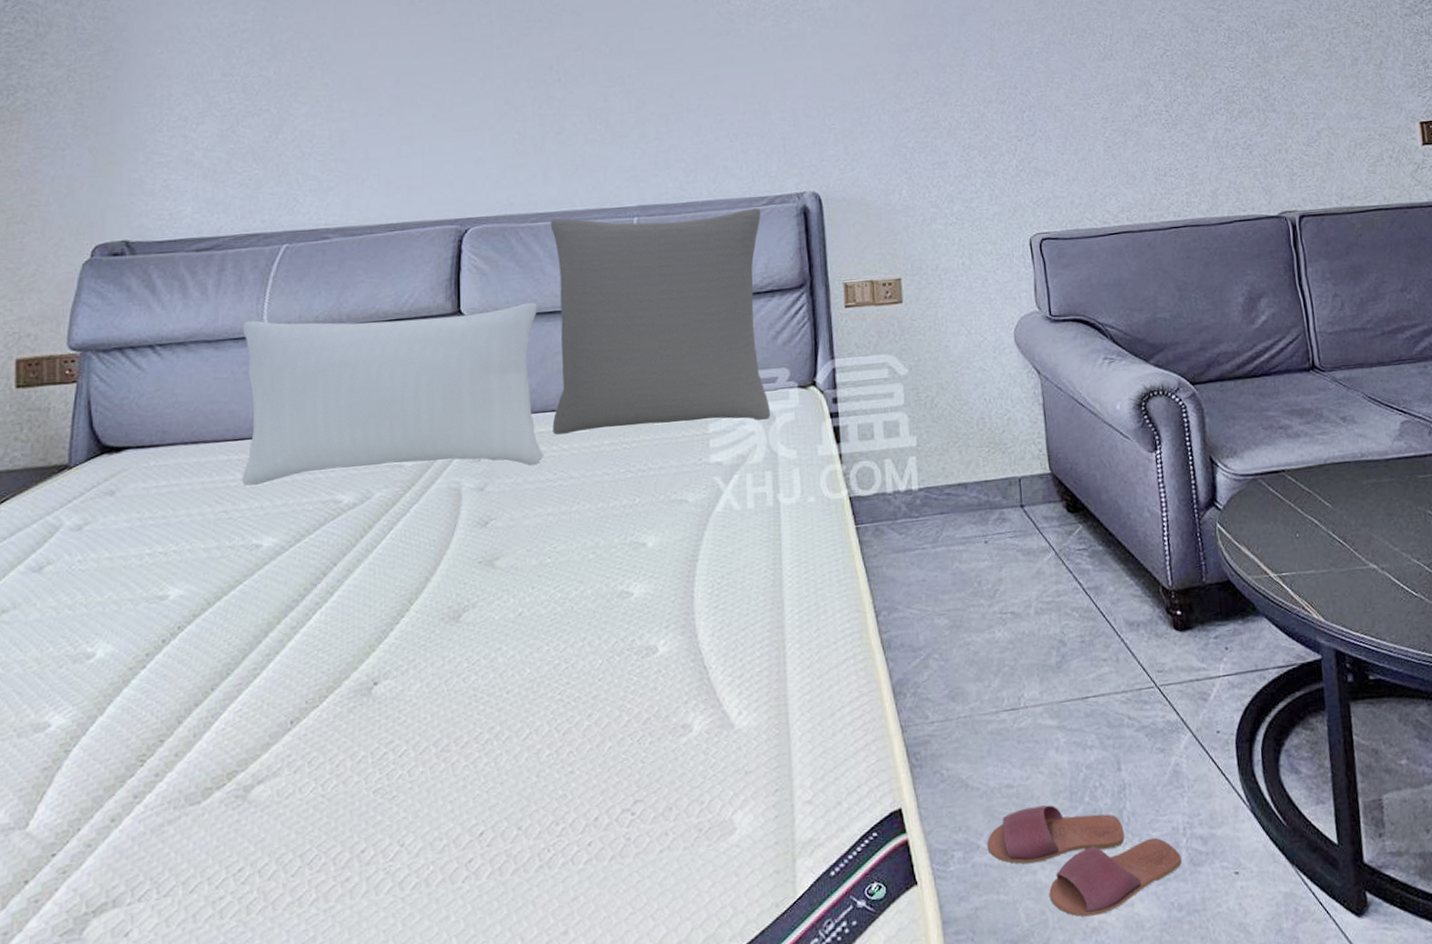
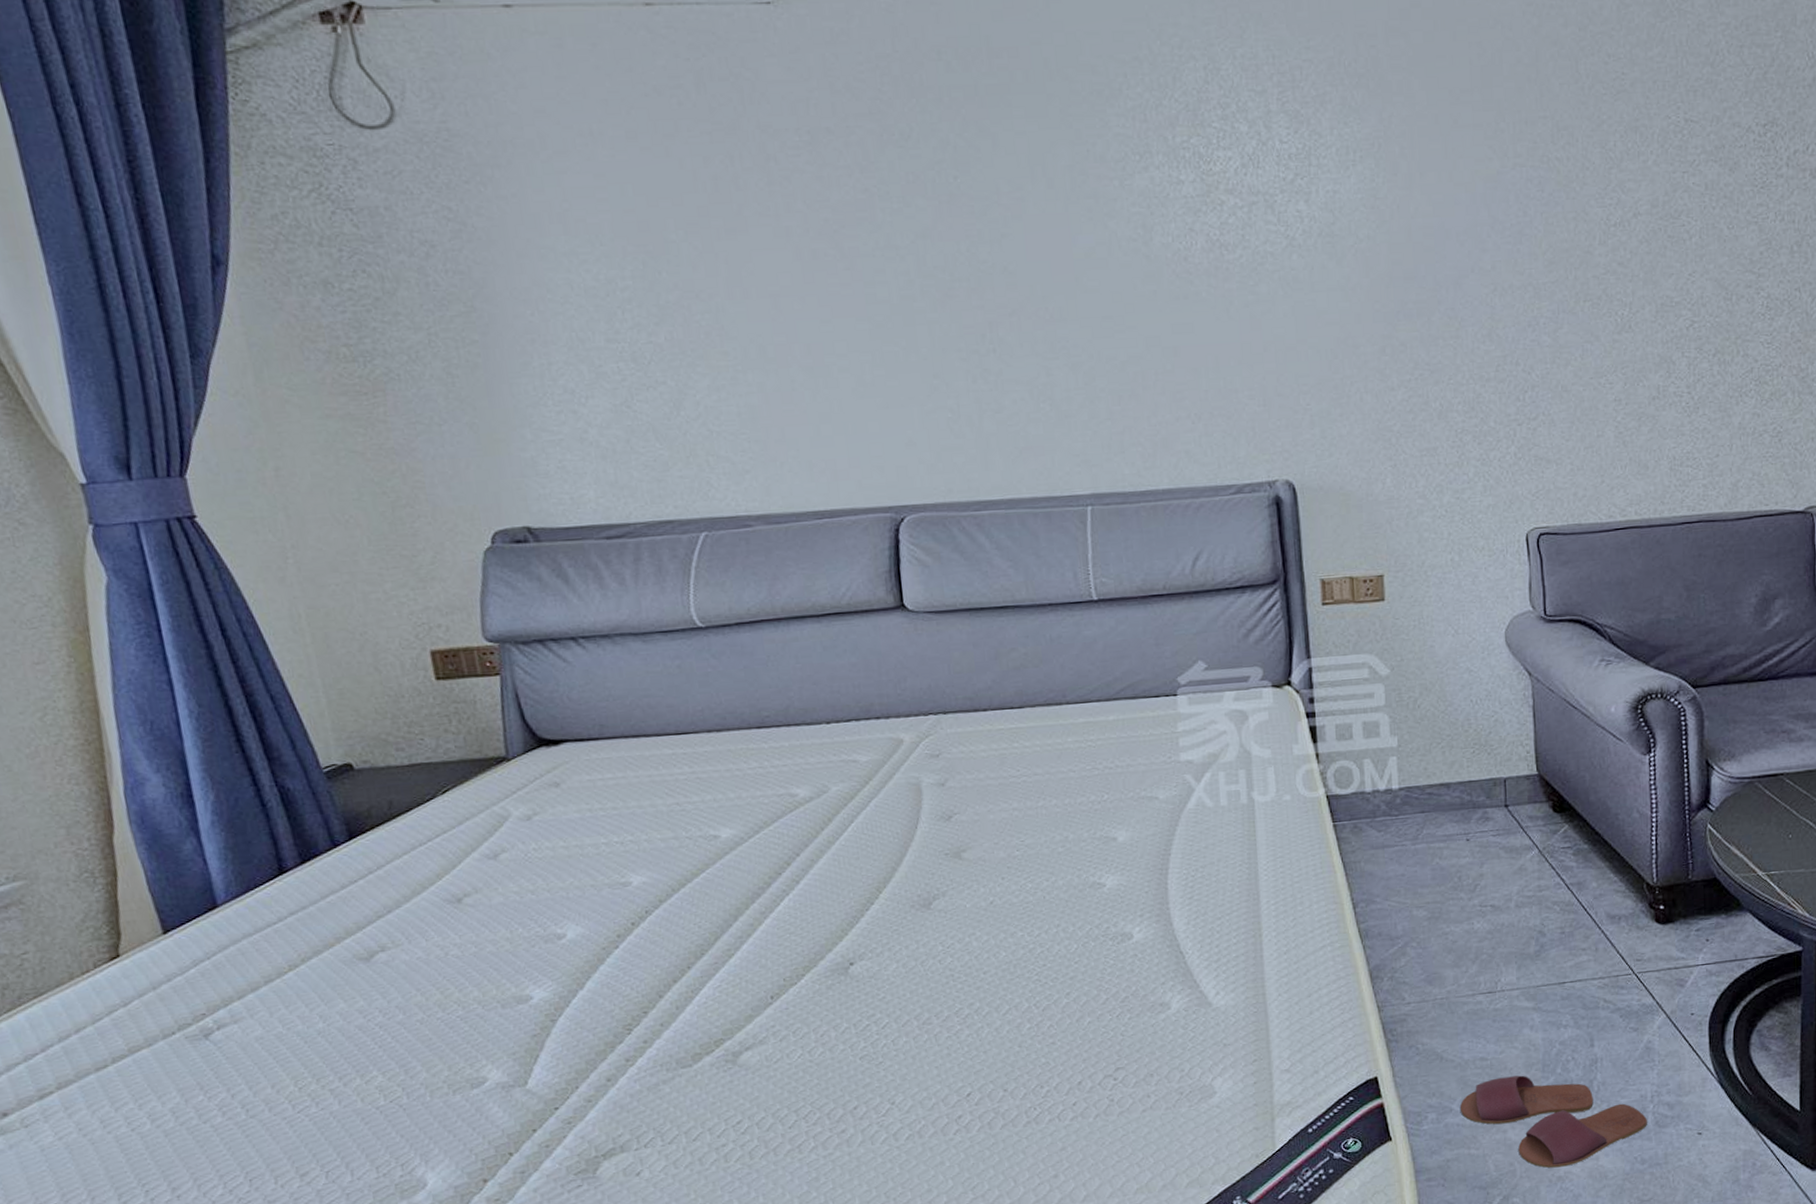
pillow: present [241,302,544,486] -> none [670,596,1005,780]
pillow: present [550,208,770,435] -> none [994,497,1243,732]

